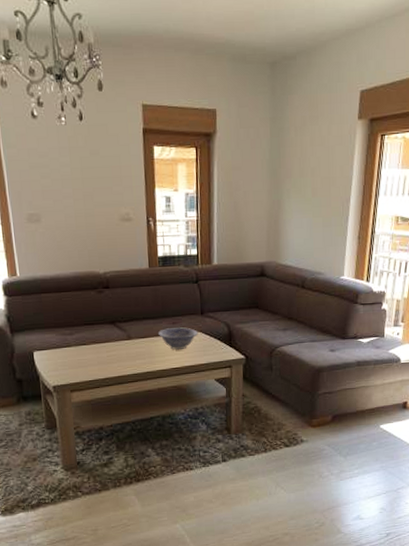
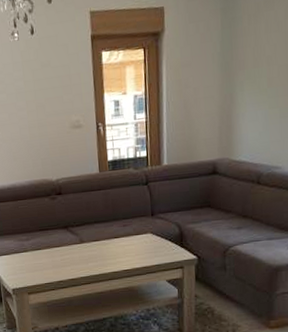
decorative bowl: present [157,327,199,350] -> none [108,229,149,252]

